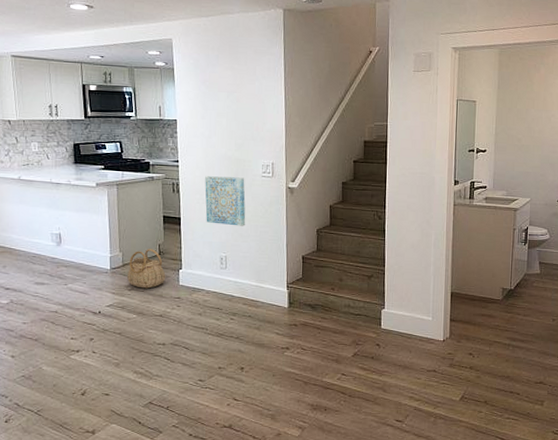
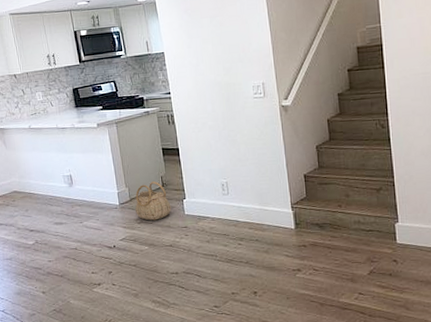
wall art: present [205,176,246,226] -> none [198,101,243,151]

